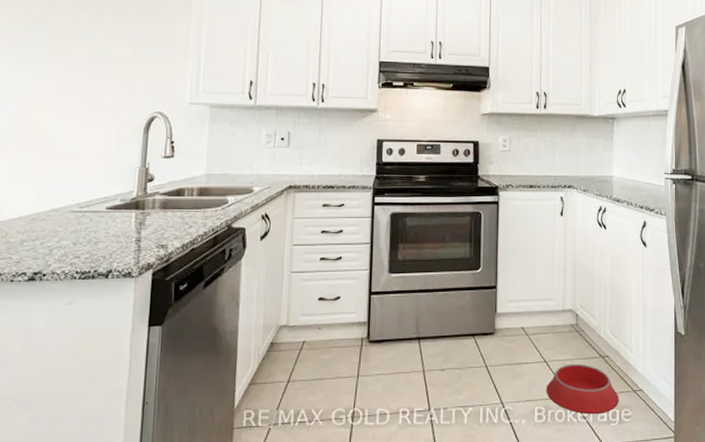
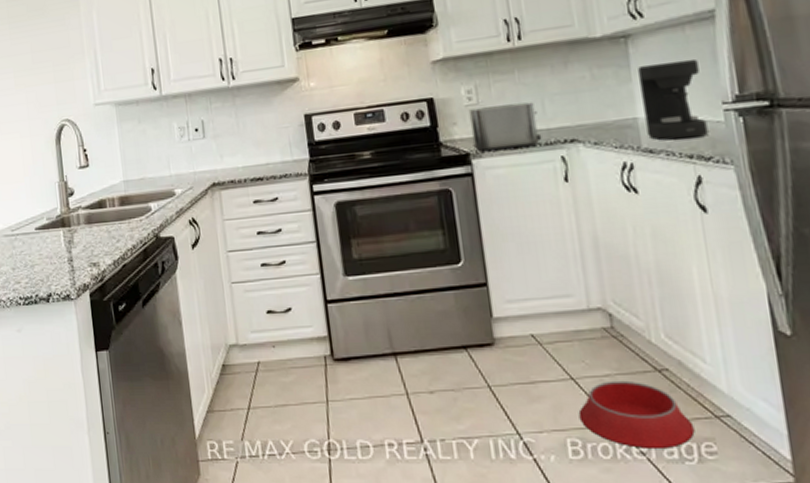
toaster: none [502,154,550,188] -> present [468,102,542,152]
coffee maker: none [618,140,654,195] -> present [638,58,708,141]

